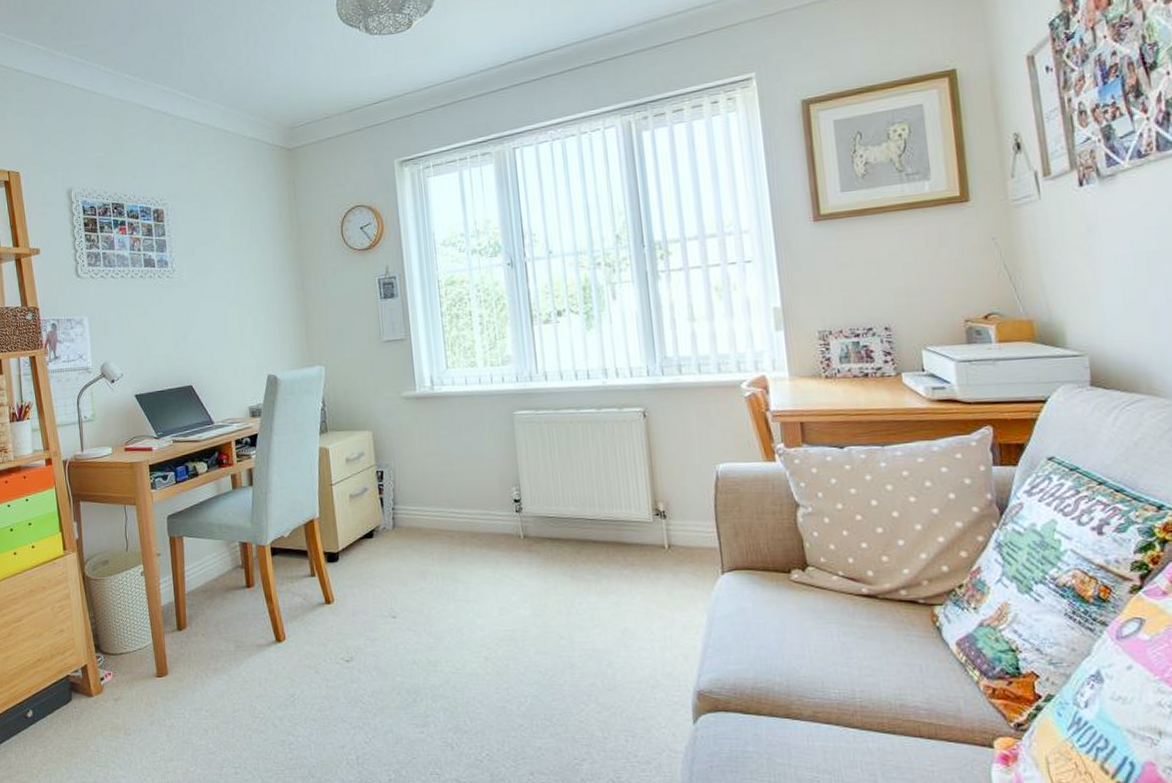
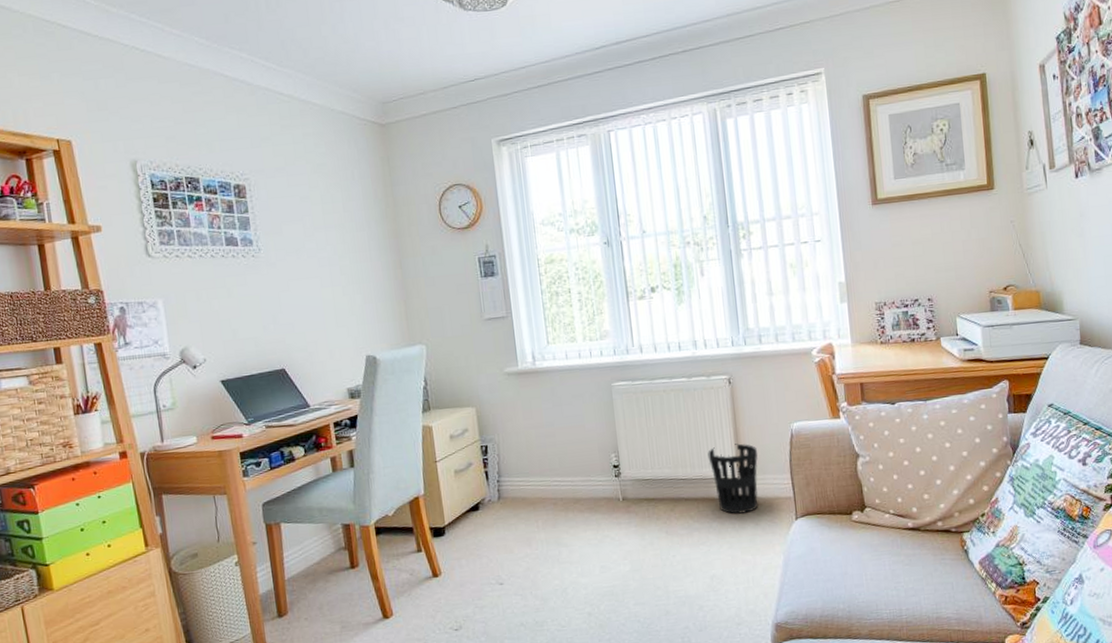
wastebasket: none [619,483,678,562] -> present [708,443,759,514]

